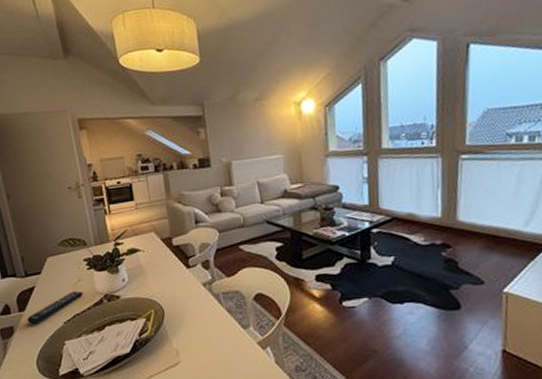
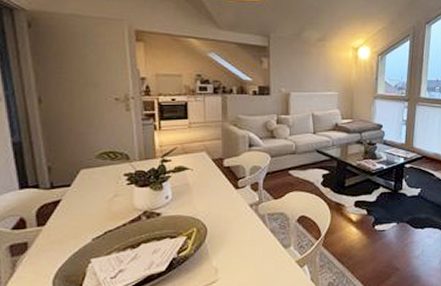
remote control: present [27,291,84,325] -> none [47,206,120,241]

